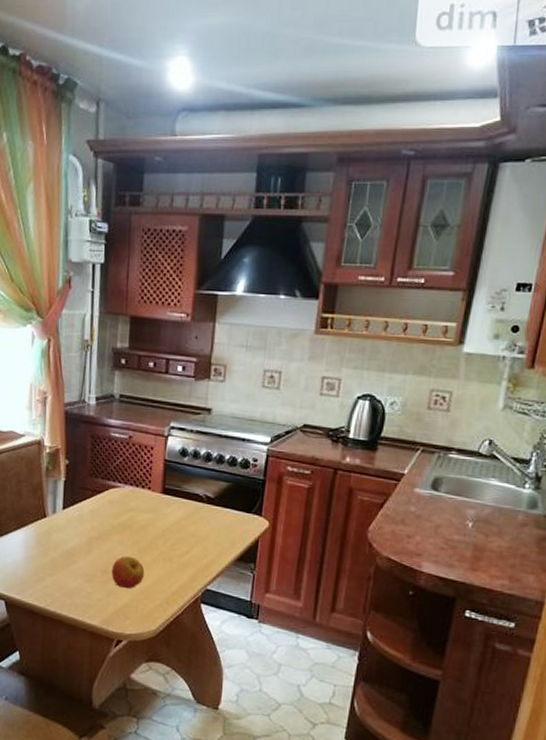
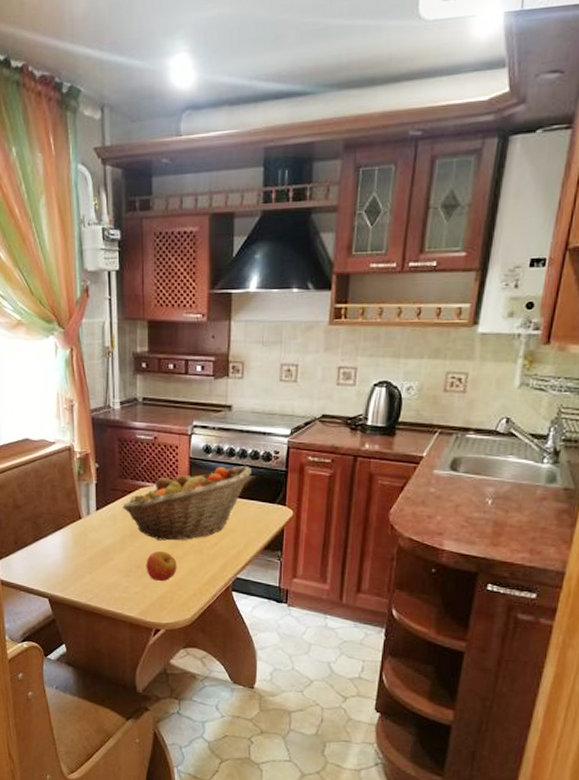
fruit basket: none [90,471,228,547] -> present [122,466,252,541]

